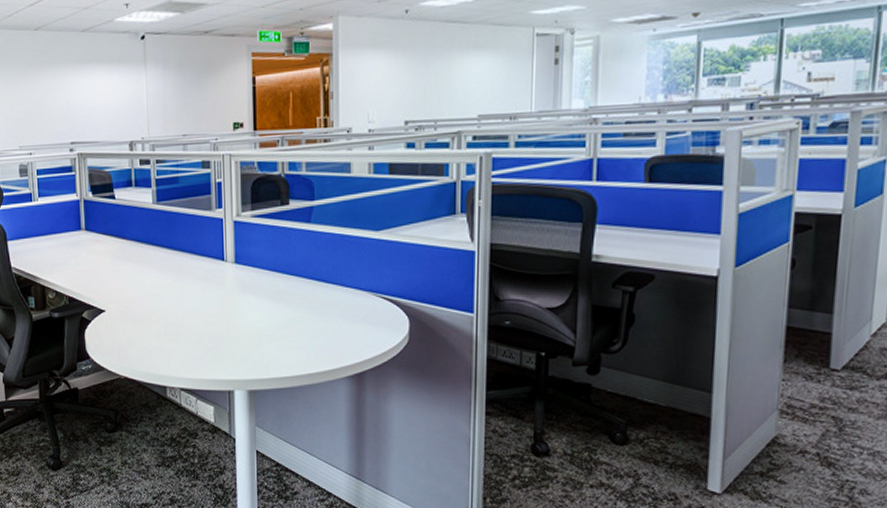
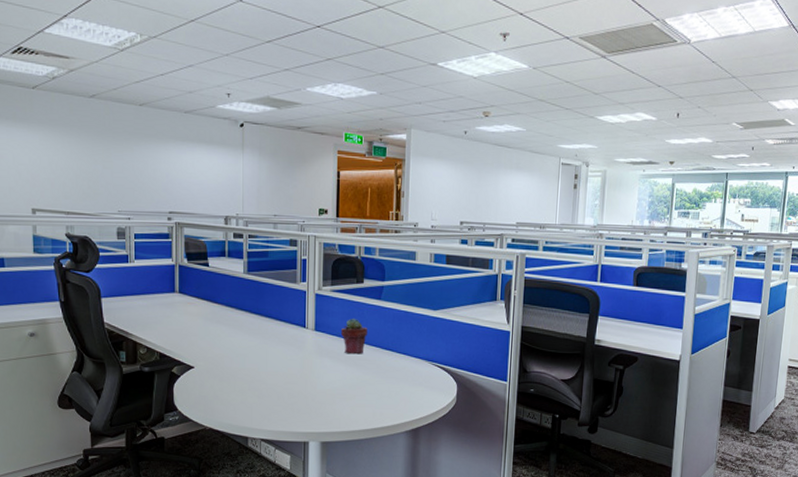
potted succulent: none [264,246,296,289] -> present [340,318,368,355]

